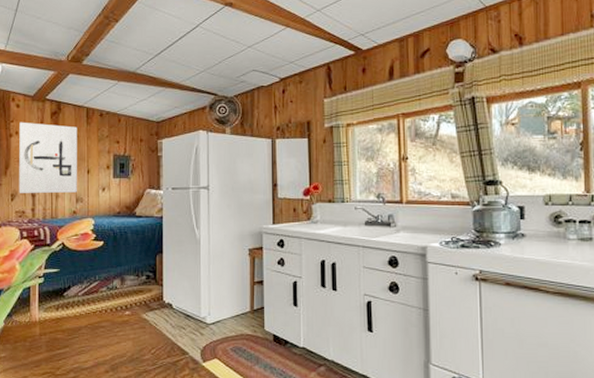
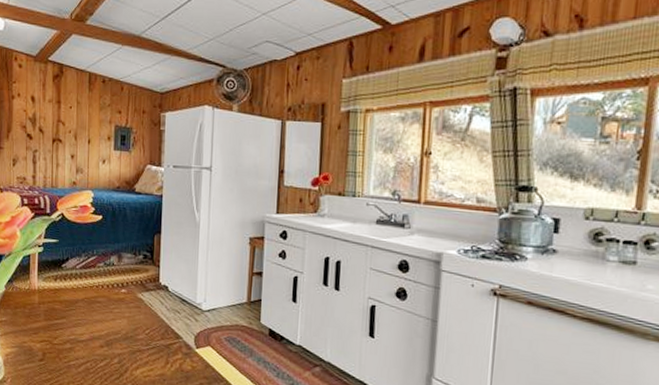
wall art: present [19,122,77,193] -> none [20,83,79,163]

